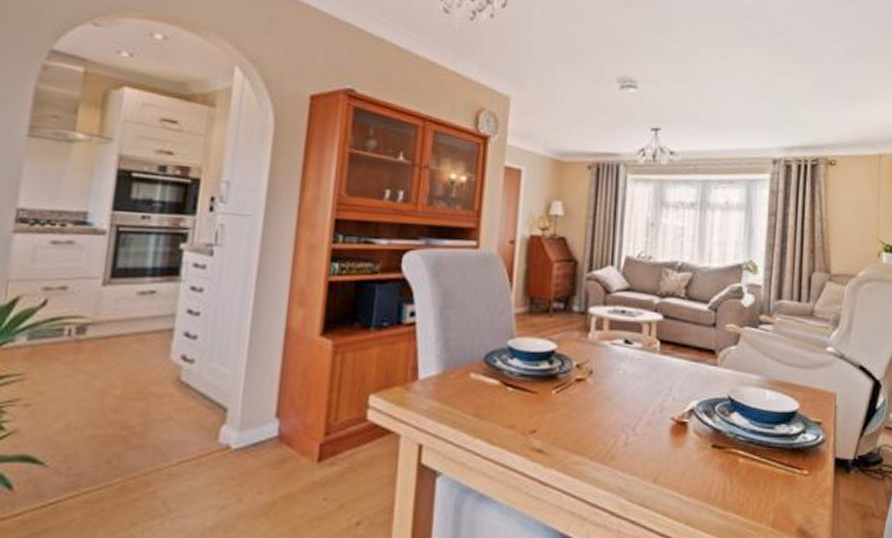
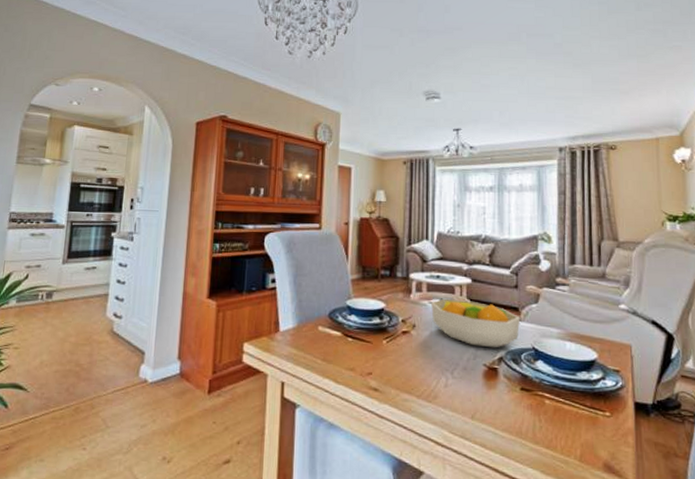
fruit bowl: none [612,338,717,399] -> present [430,298,521,348]

